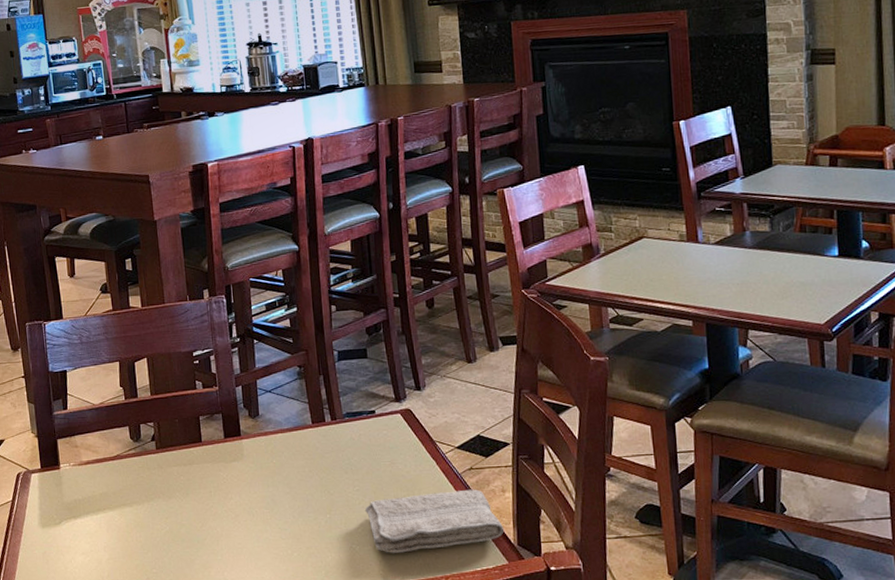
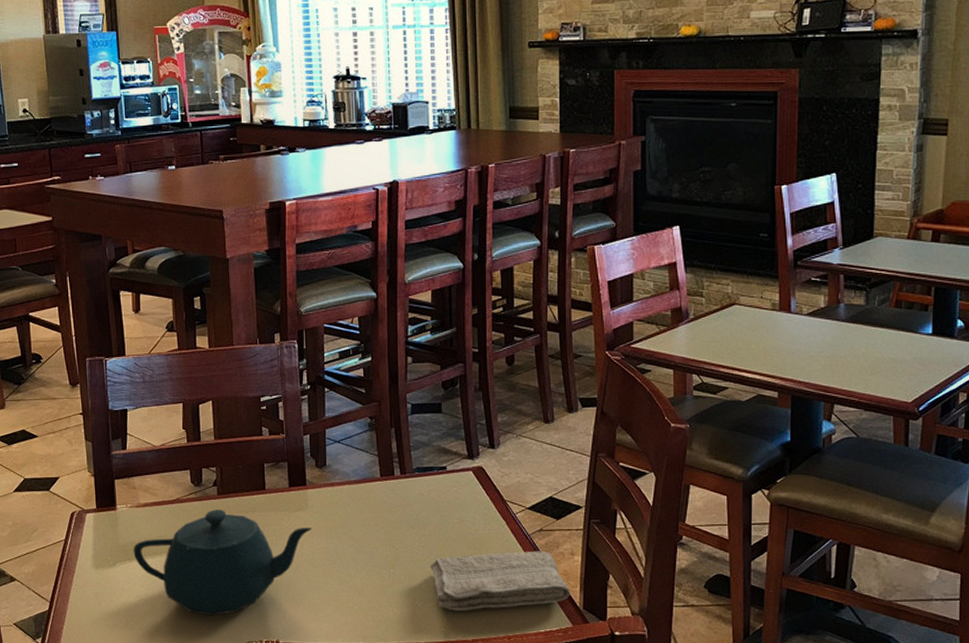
teapot: none [77,464,249,569] -> present [133,509,313,616]

